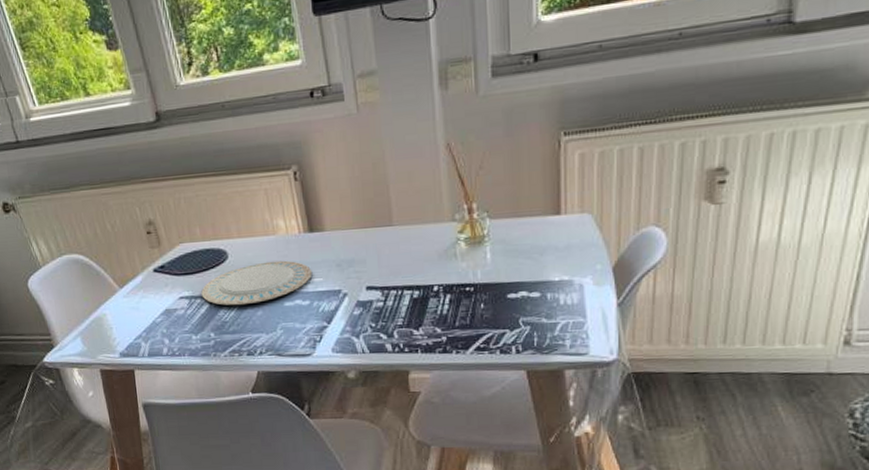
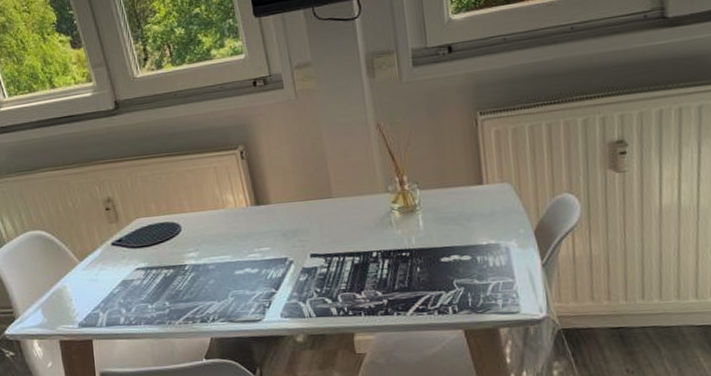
plate: present [201,260,313,306] -> none [156,231,260,275]

